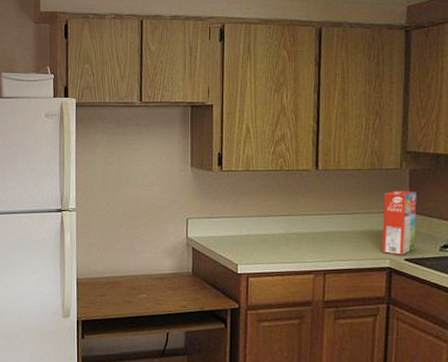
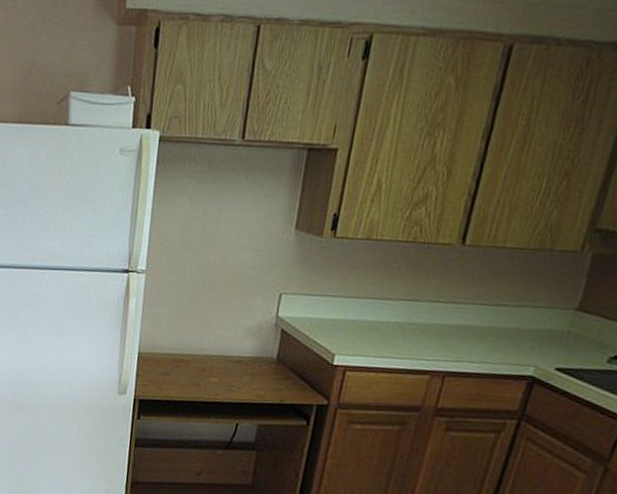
cereal box: present [382,190,417,255] -> none [527,279,595,364]

